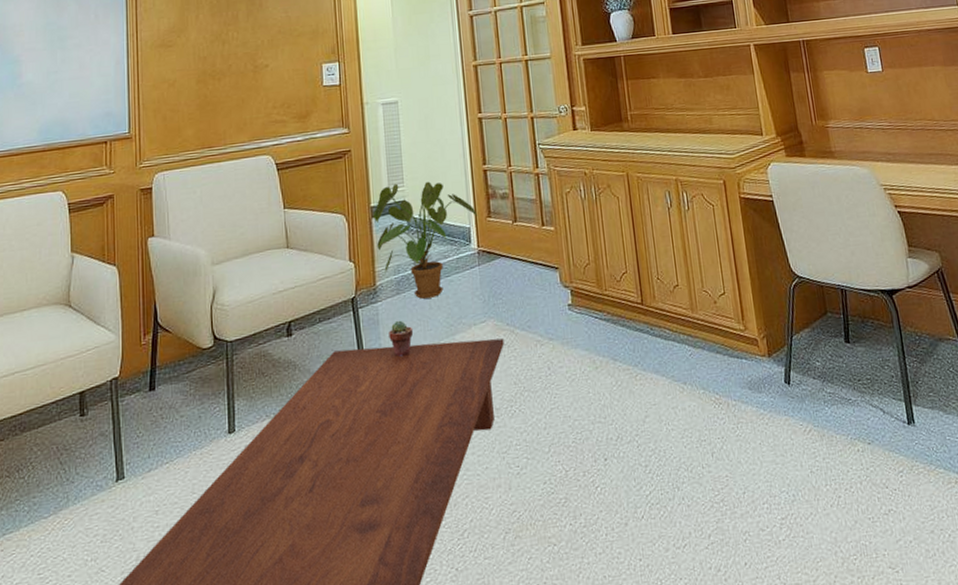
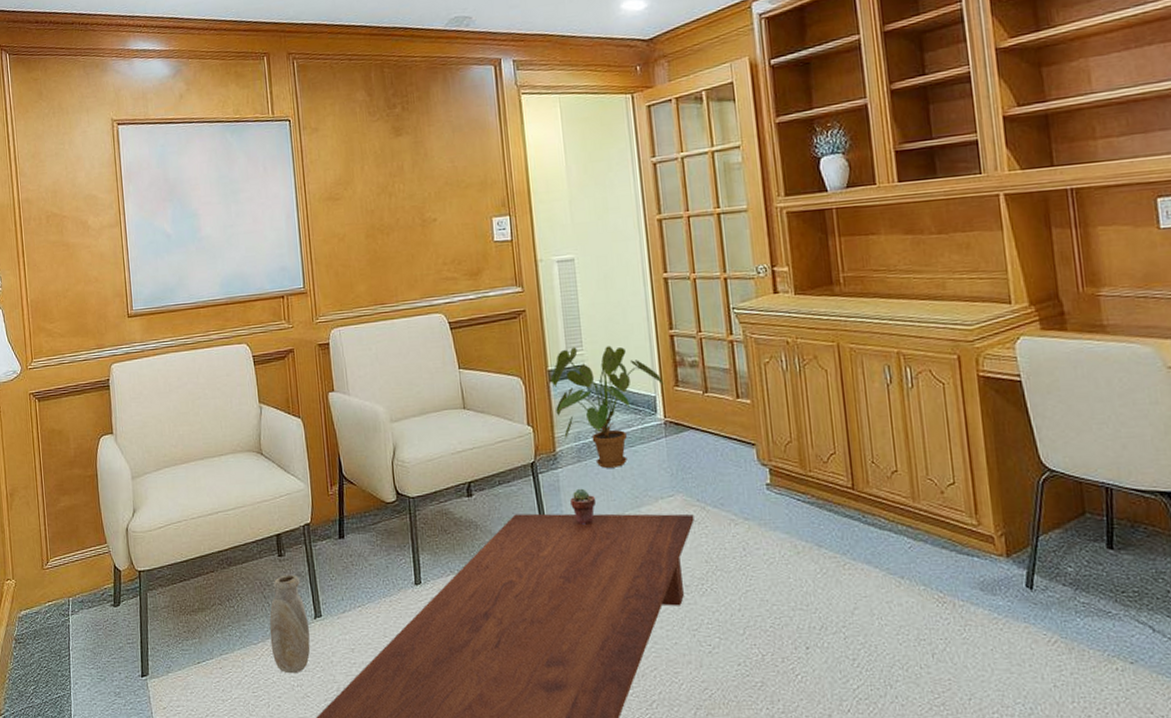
vase: none [64,435,109,548] -> present [269,574,311,674]

